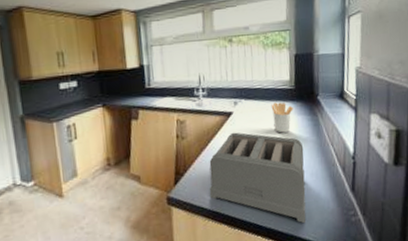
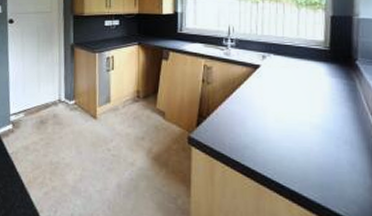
toaster: present [209,132,306,224] -> none [230,85,337,194]
utensil holder: present [271,102,293,133] -> none [302,61,327,94]

